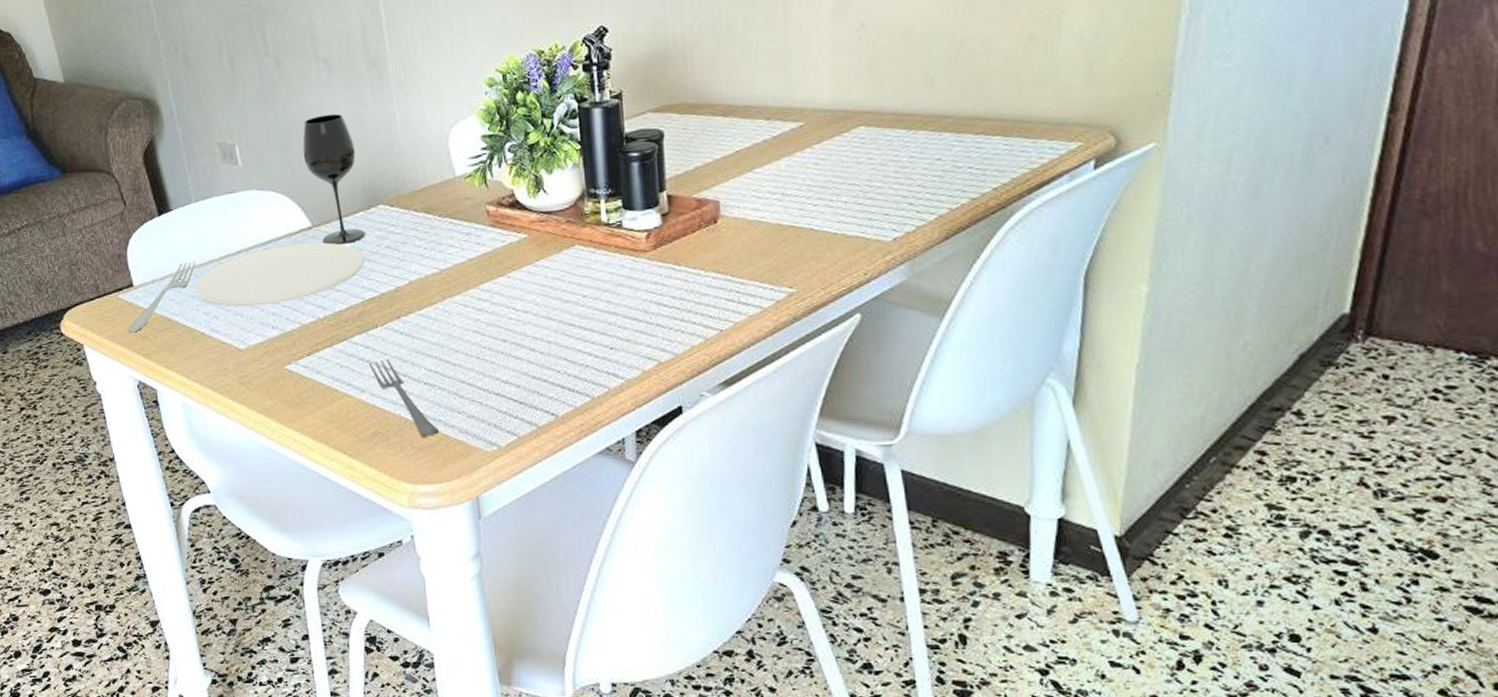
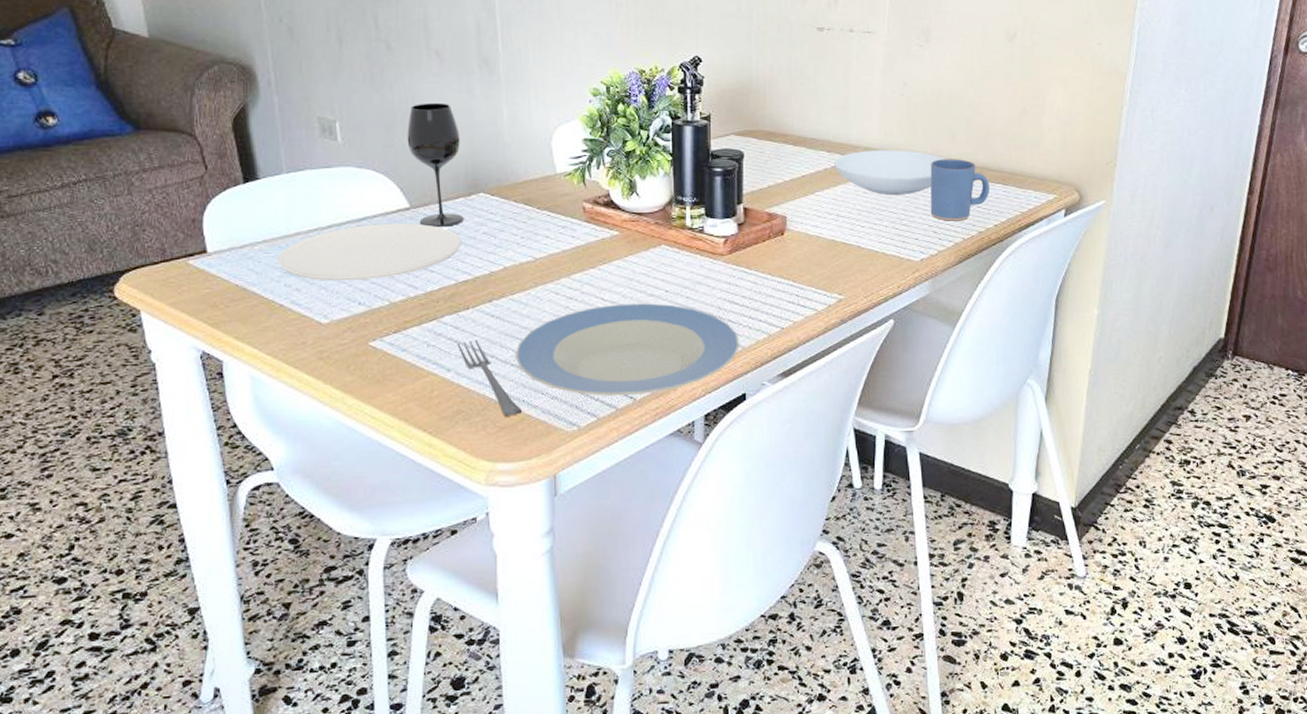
fork: present [128,262,196,333] -> none [196,233,281,301]
plate: none [427,310,672,414] -> present [514,303,740,397]
bowl: none [774,106,923,164] -> present [833,150,946,194]
mug: none [901,110,986,189] -> present [930,159,990,221]

